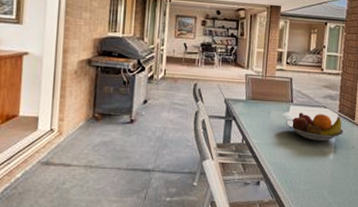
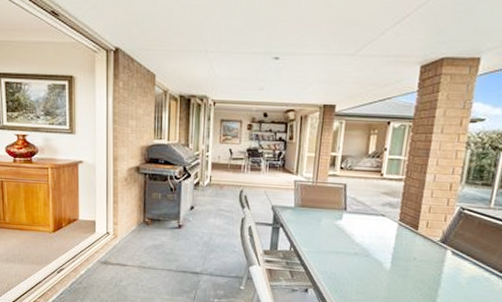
fruit bowl: present [286,113,345,141] -> none [338,221,405,252]

